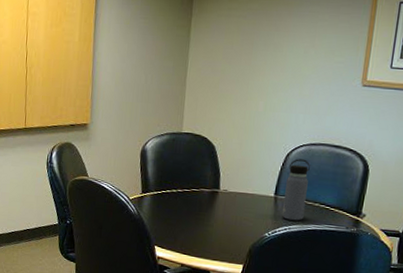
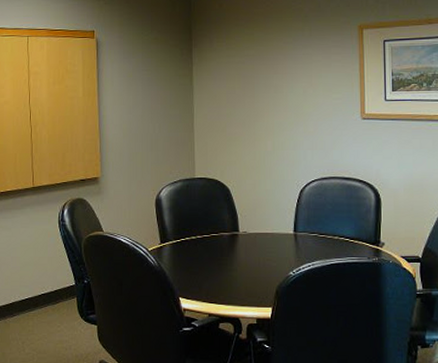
water bottle: present [282,159,310,221] -> none [304,194,325,256]

